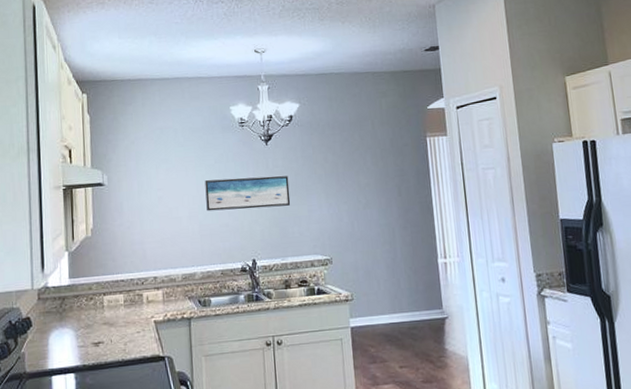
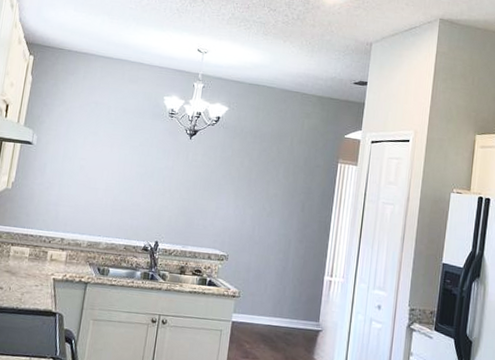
wall art: present [205,176,291,212] -> none [123,160,205,199]

